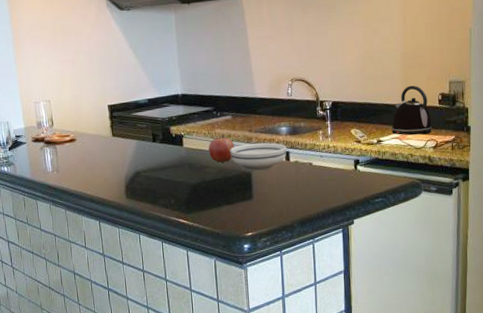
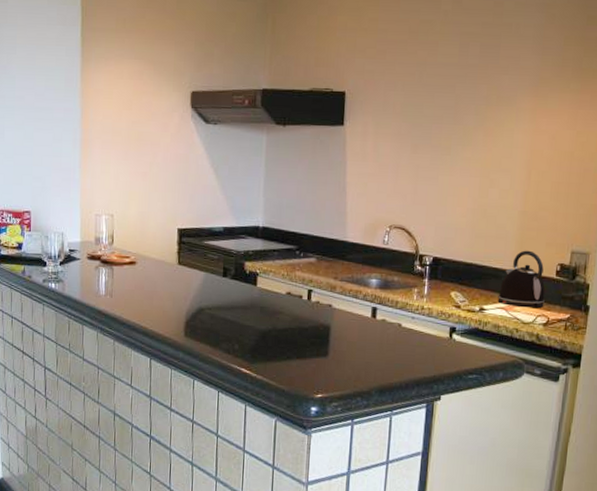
fruit: present [209,134,235,163] -> none [285,278,315,310]
bowl: present [229,142,287,172] -> none [309,293,374,326]

